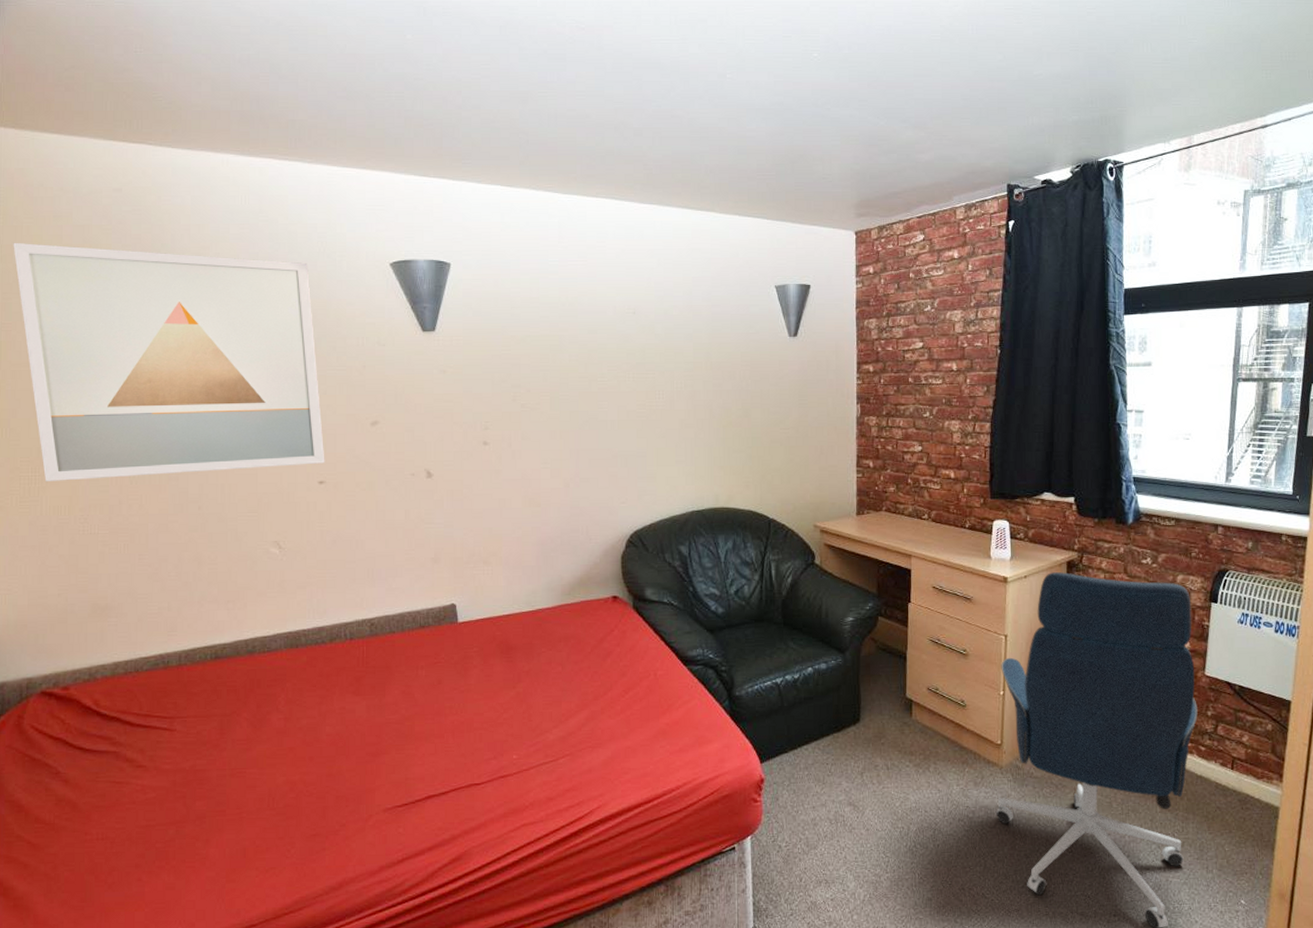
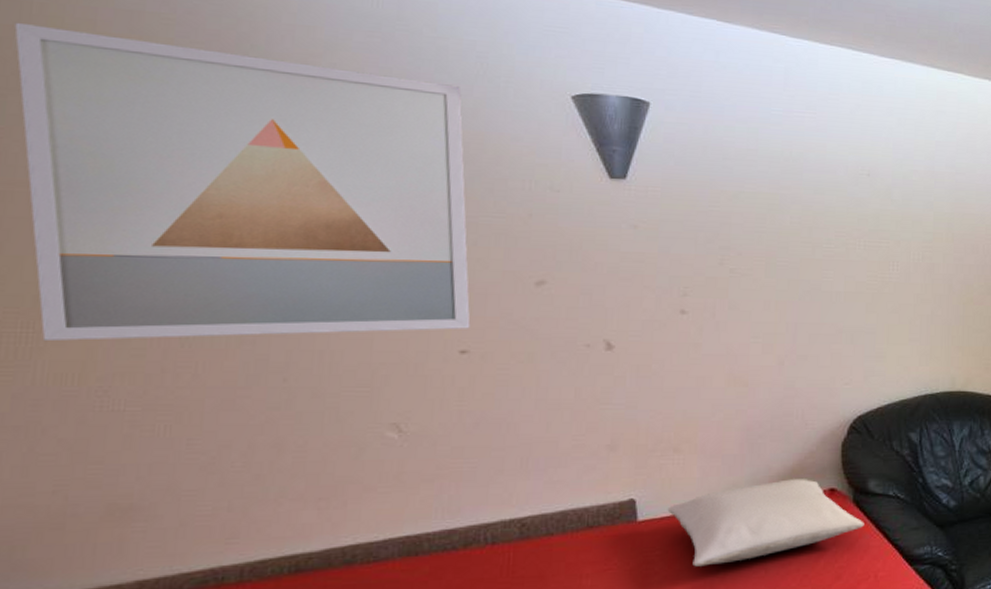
pillow: none [481,587,644,662] -> present [667,479,865,567]

